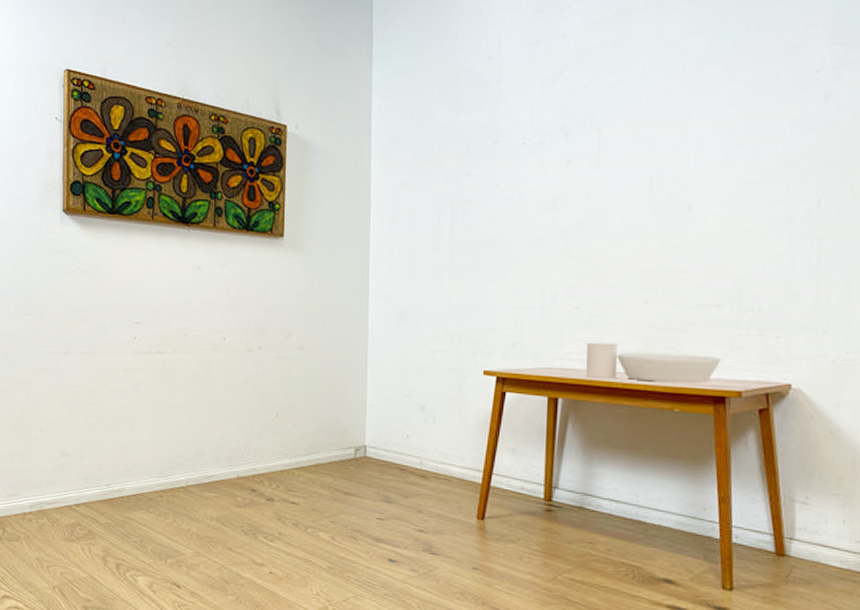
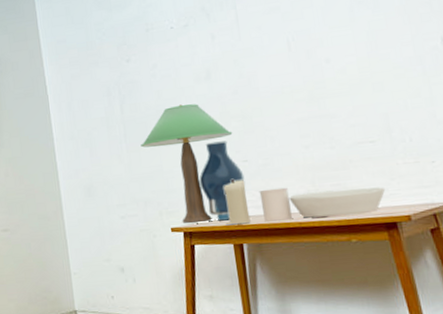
table lamp: none [466,234,570,370] -> present [141,104,233,224]
vase: none [523,282,574,371] -> present [199,140,245,221]
candle: none [543,327,573,377] -> present [223,179,251,226]

